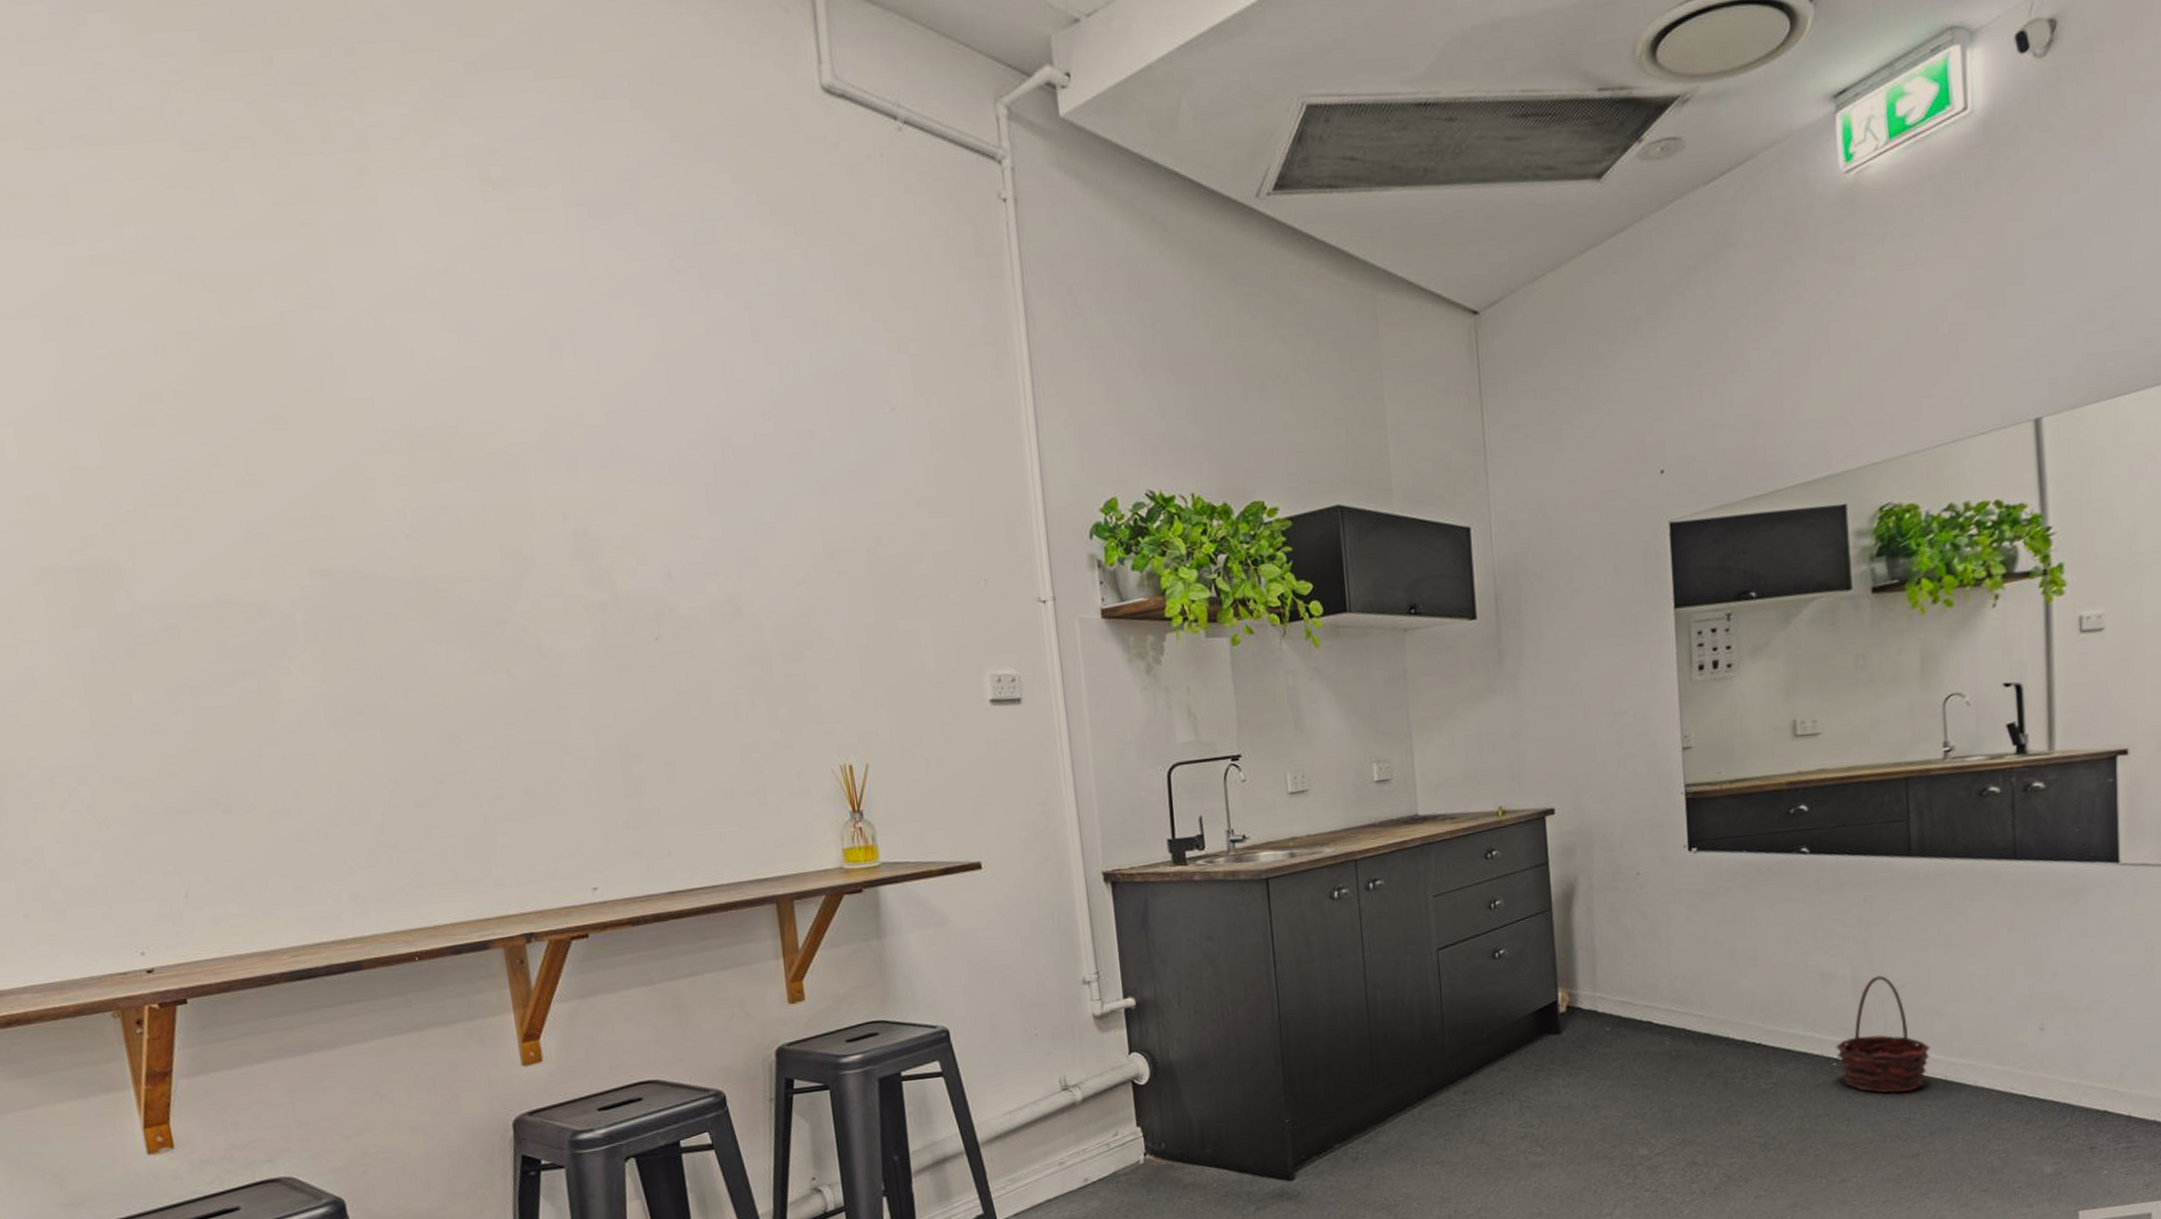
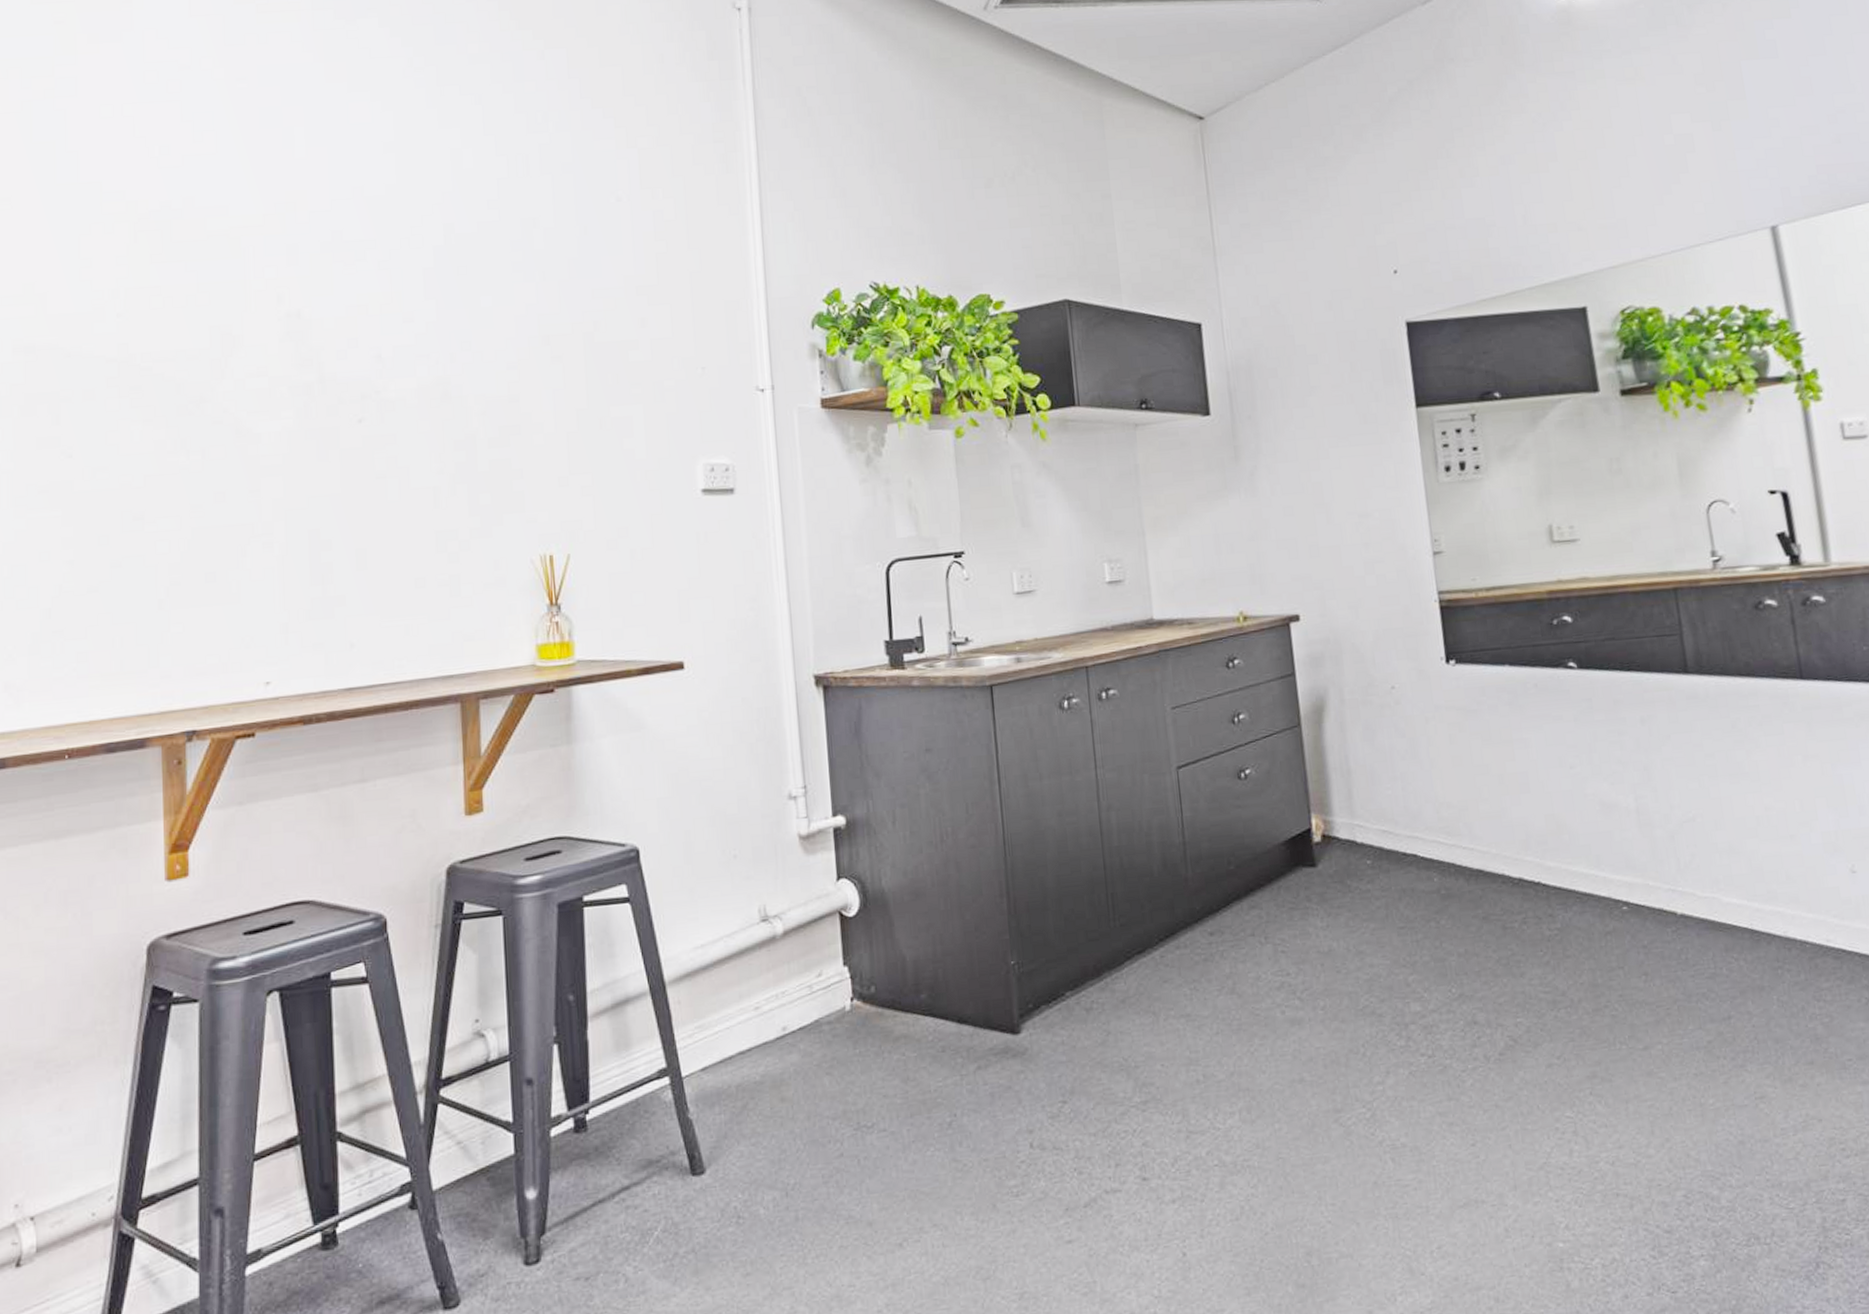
basket: present [1836,975,1931,1093] -> none [1624,806,1731,944]

